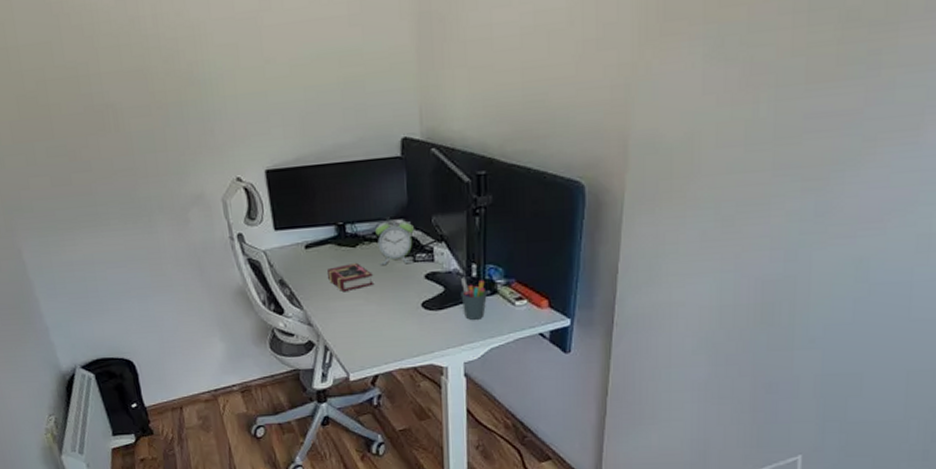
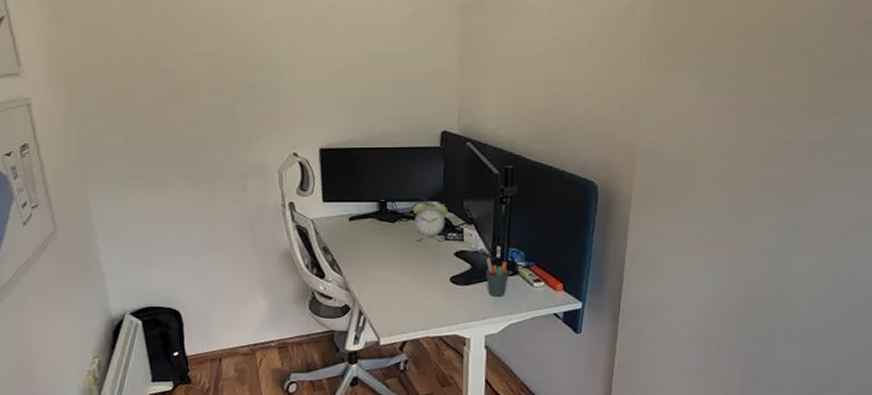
book: present [328,262,373,293] -> none [368,236,408,263]

